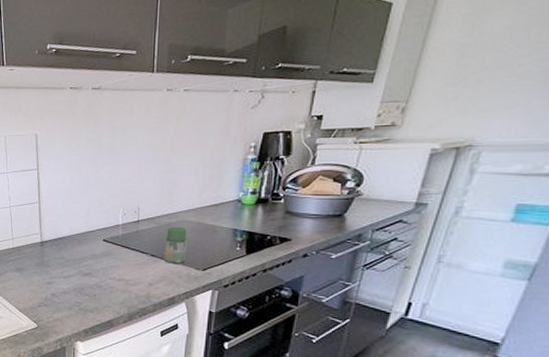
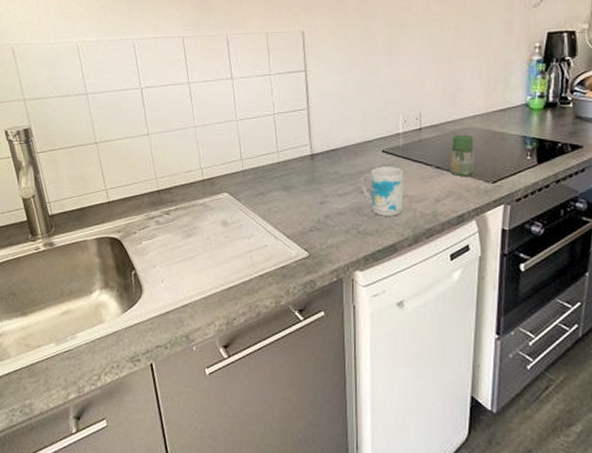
mug: none [84,253,121,297] -> present [361,166,403,216]

